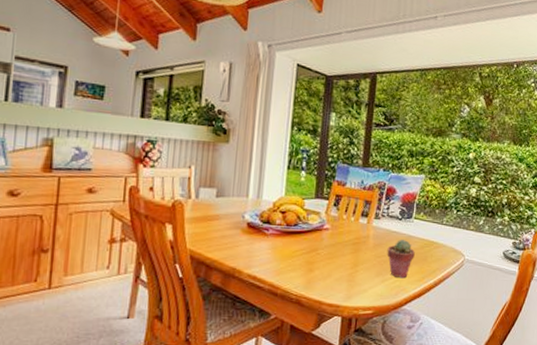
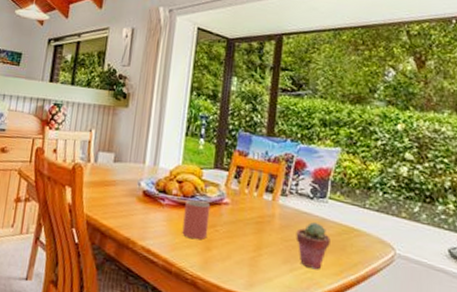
mug: none [286,228,313,264] -> present [182,199,211,240]

